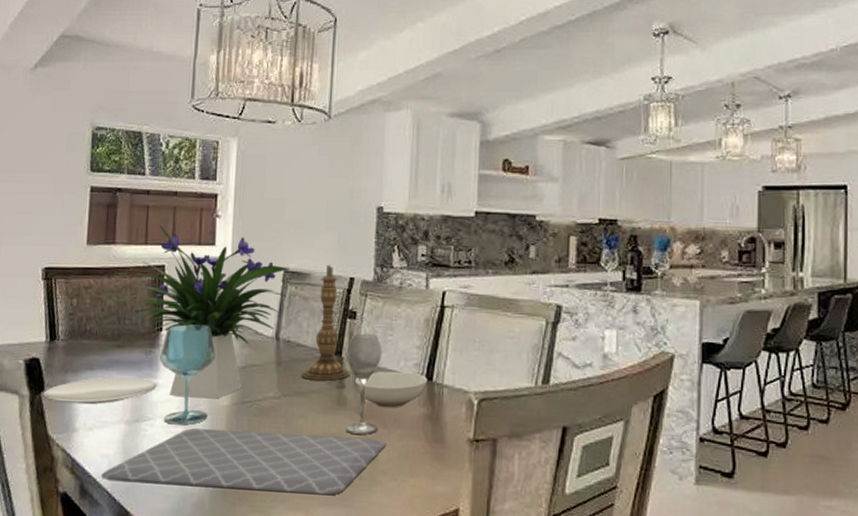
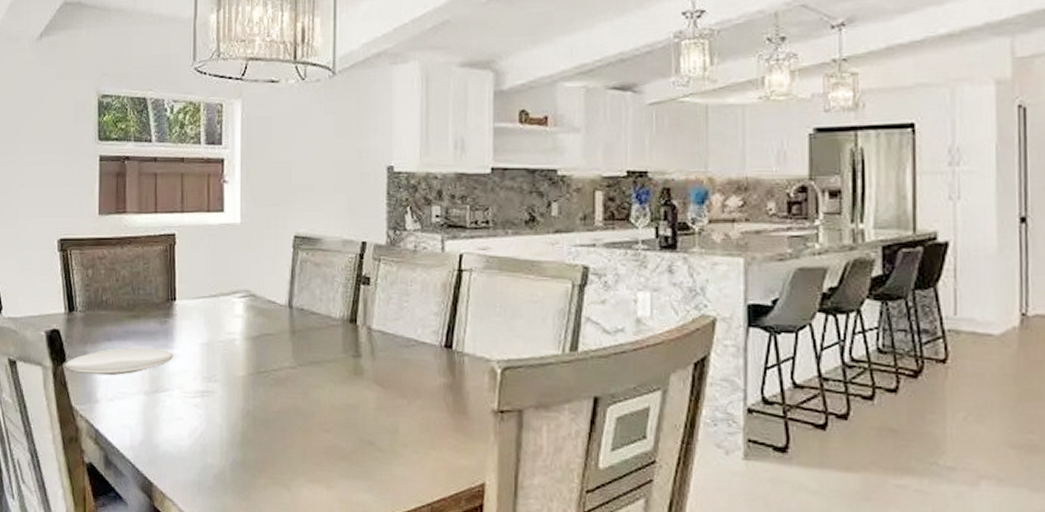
placemat: present [102,427,386,496] -> none [125,398,406,468]
flower arrangement: present [113,226,290,399] -> none [126,193,300,369]
wine glass: present [160,324,216,425] -> none [175,293,230,396]
candlestick: present [302,264,350,381] -> none [317,228,366,350]
wineglass: present [345,333,383,434] -> none [361,299,399,405]
bowl: present [355,371,427,408] -> none [372,339,446,378]

